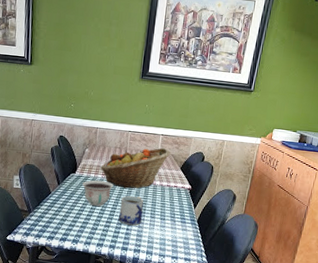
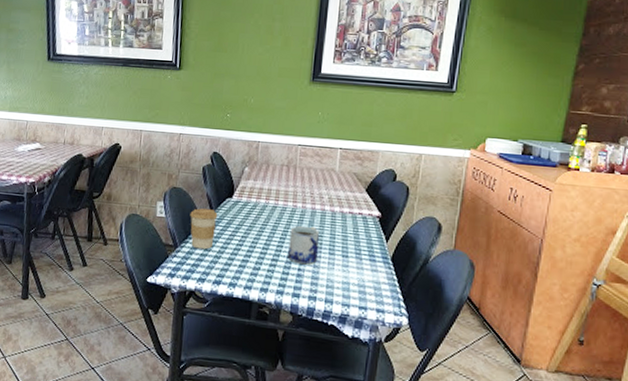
coffee cup: none [41,181,64,214] -> present [190,208,218,250]
bowl: present [82,180,114,206] -> none [241,206,281,240]
fruit basket: present [100,148,171,189] -> none [263,164,352,217]

